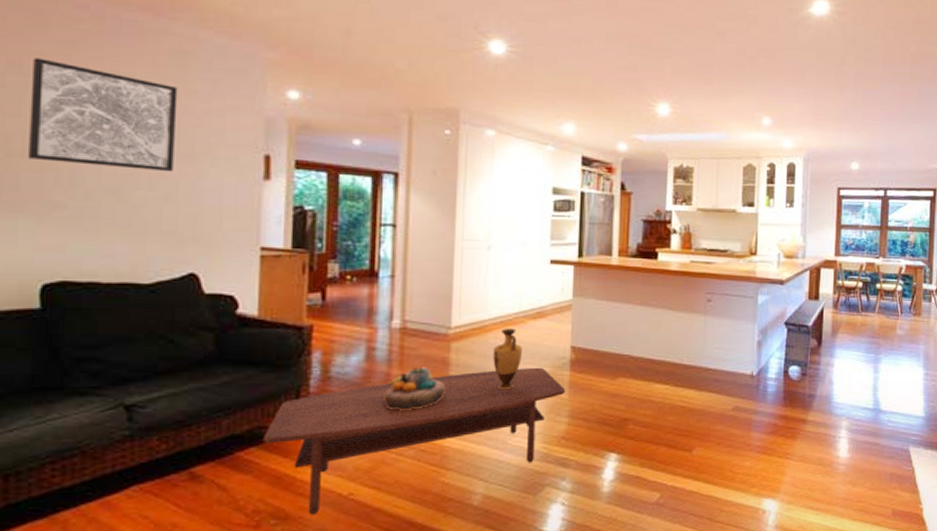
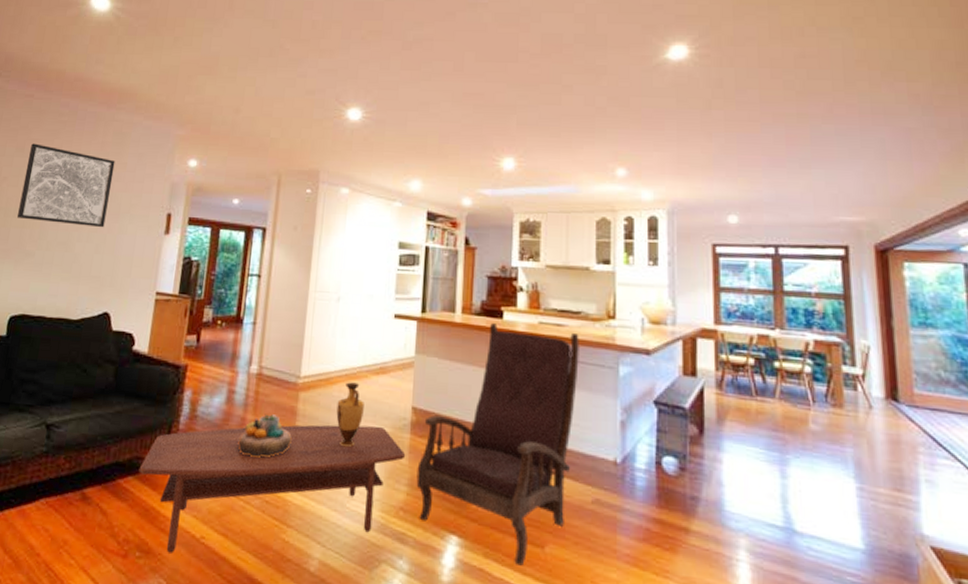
armchair: none [577,264,726,469] -> present [416,323,579,566]

